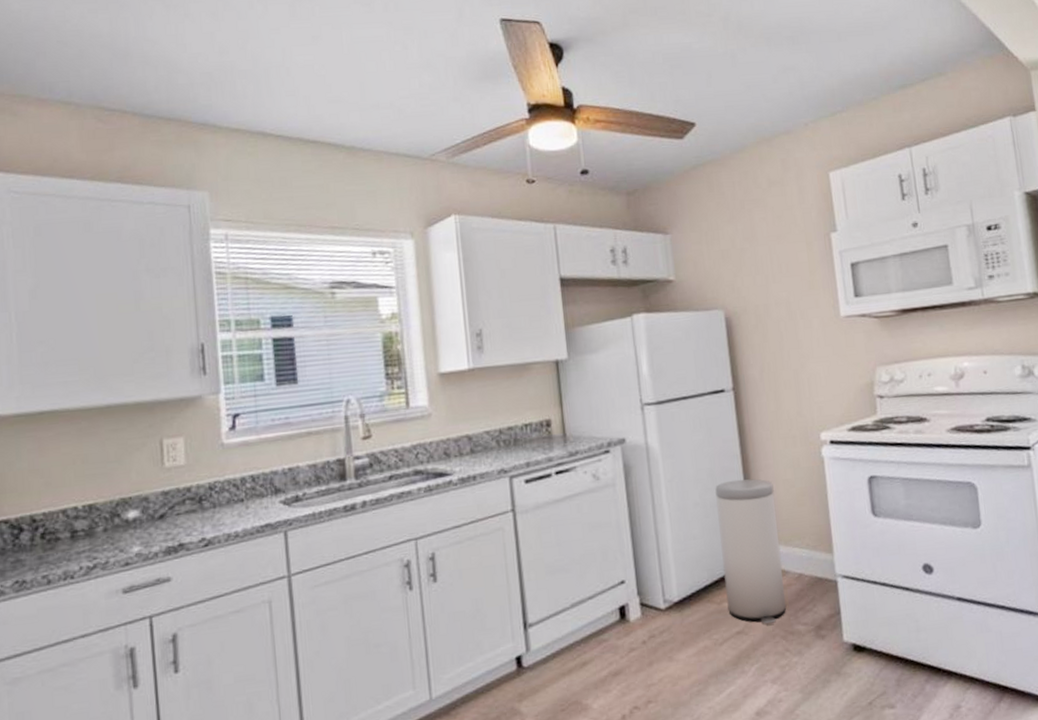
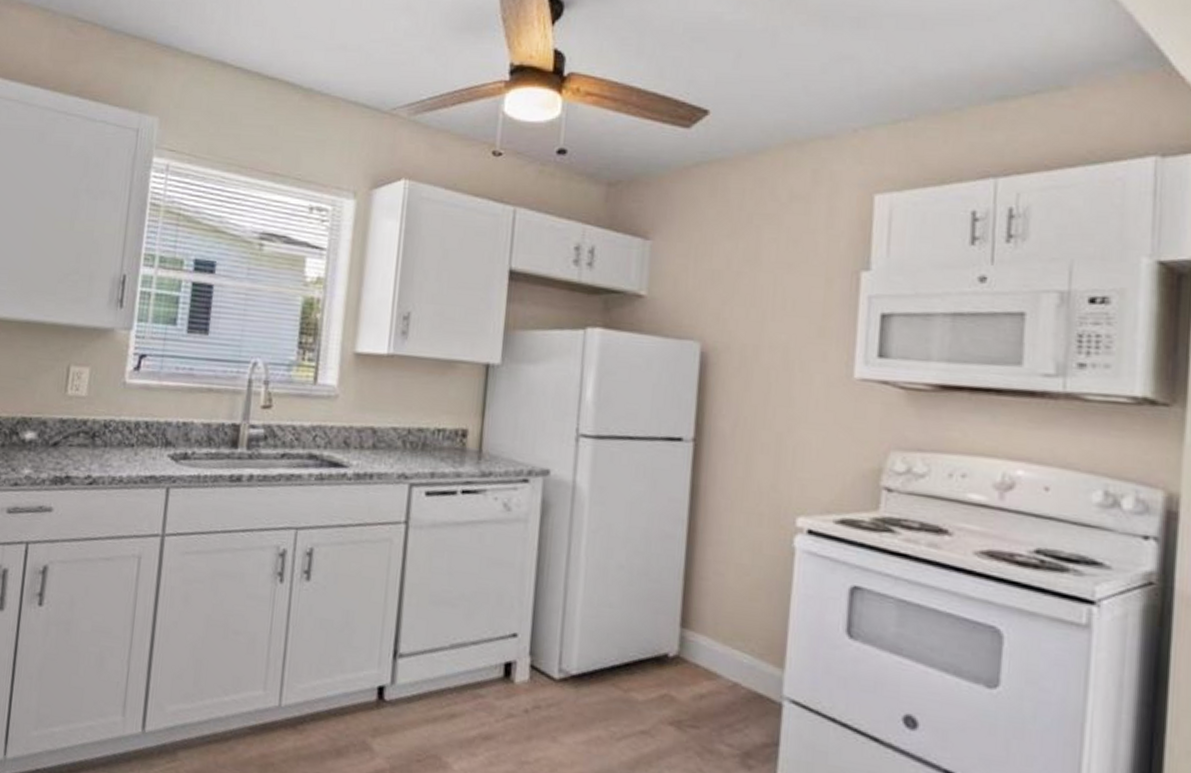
pedal bin: present [715,479,787,625] -> none [635,548,722,734]

